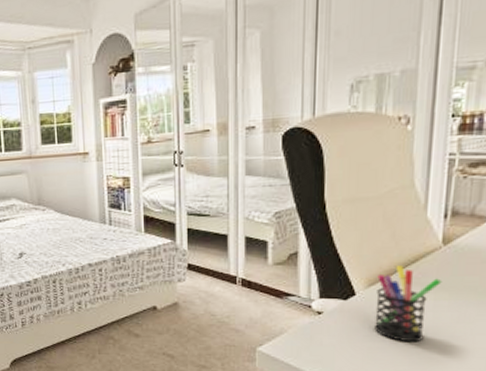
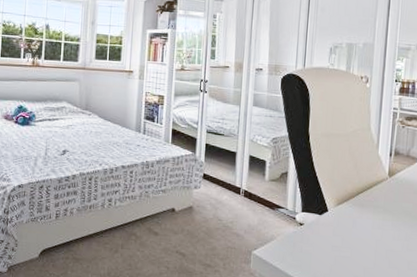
pen holder: present [374,266,442,343] -> none [340,190,388,254]

